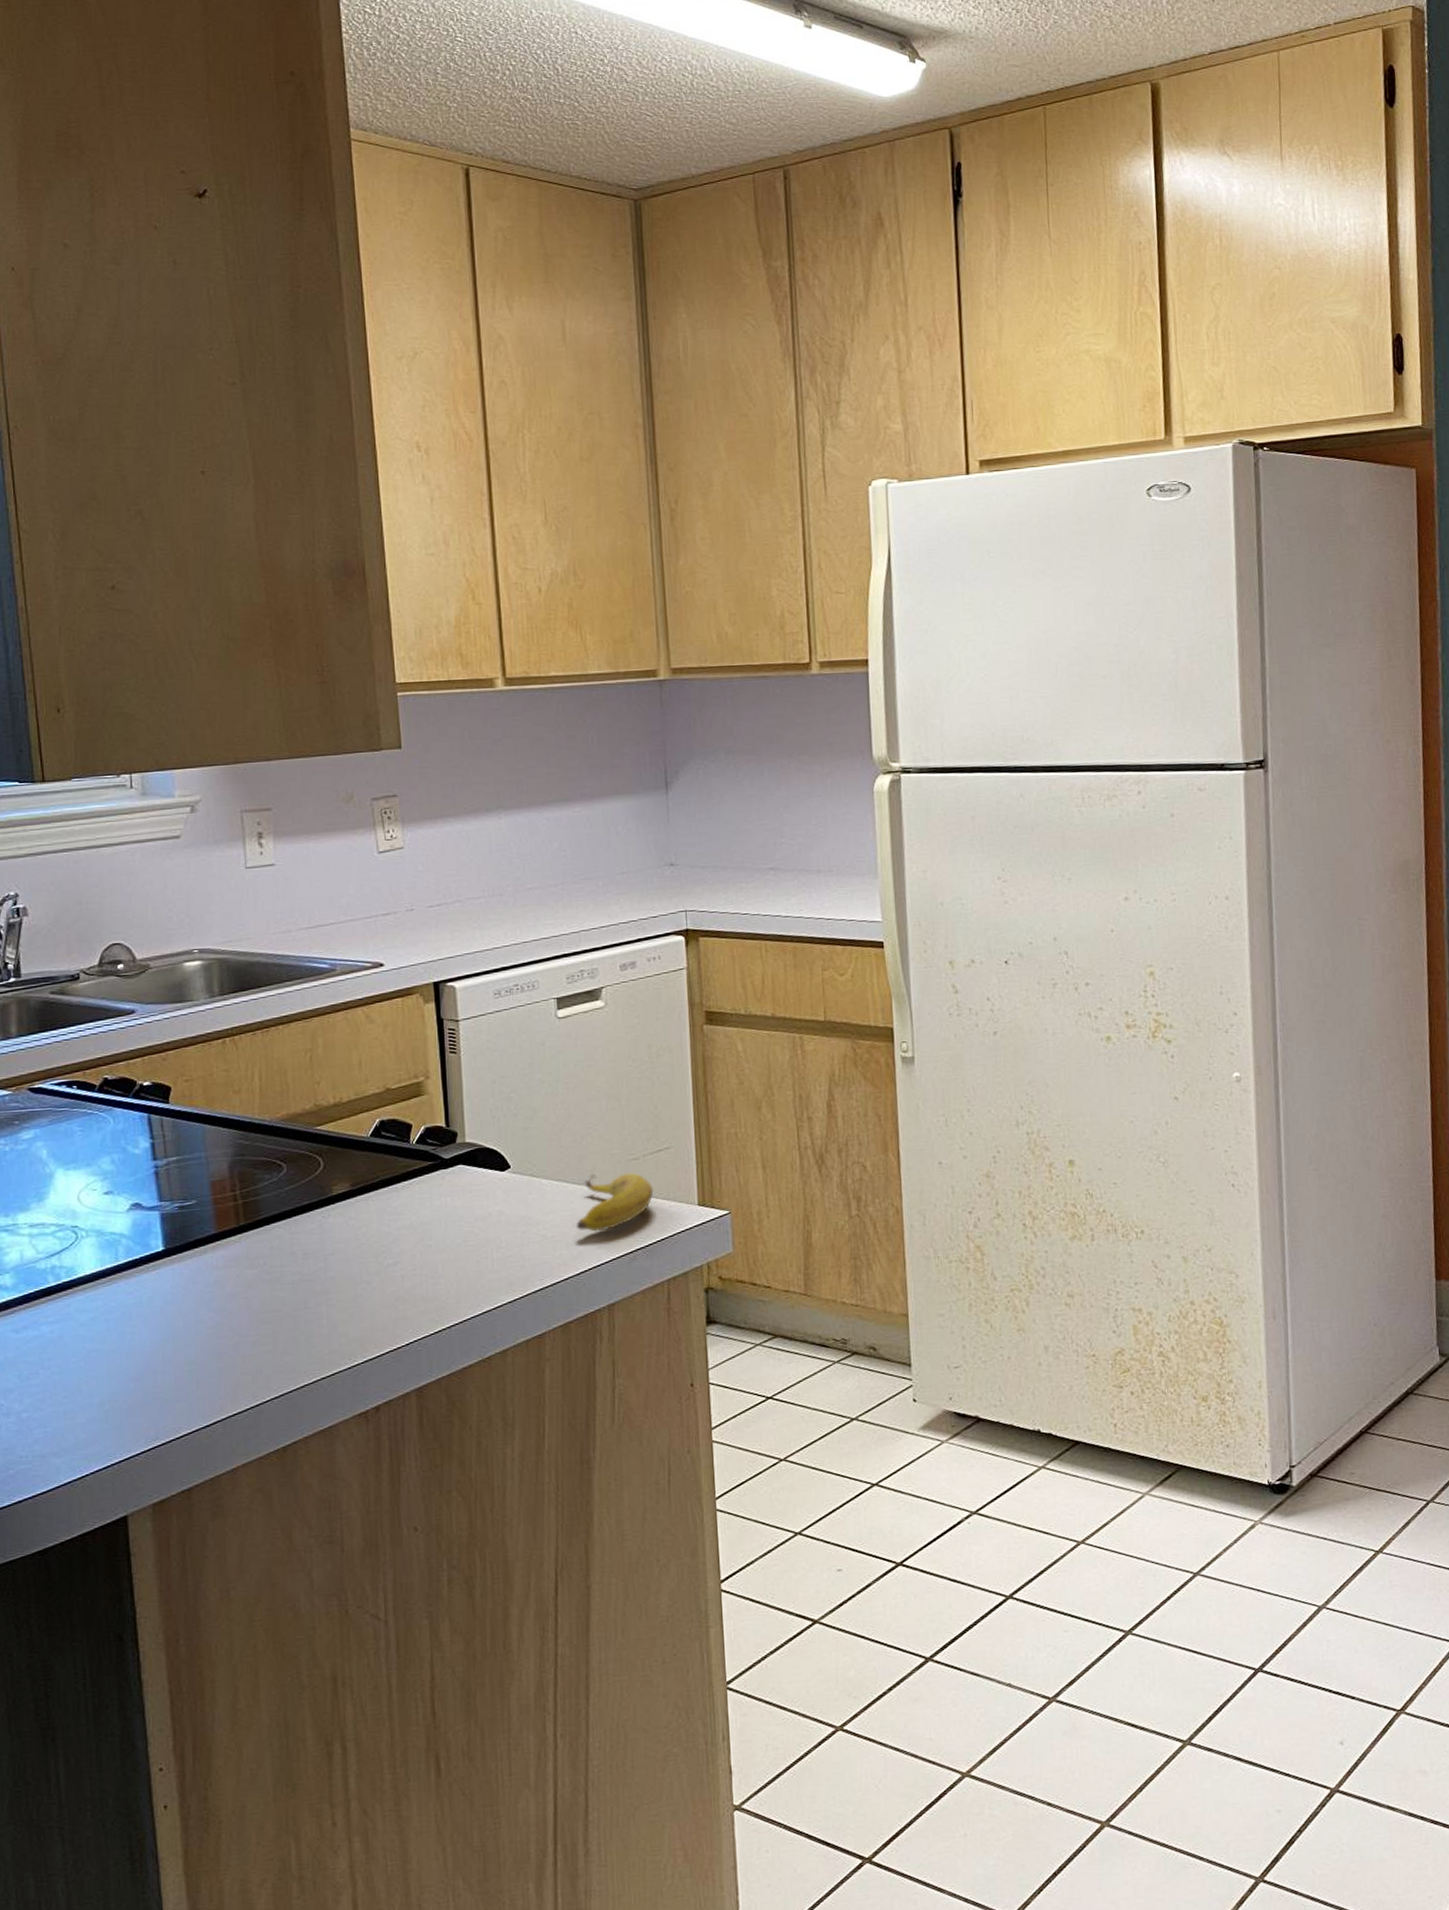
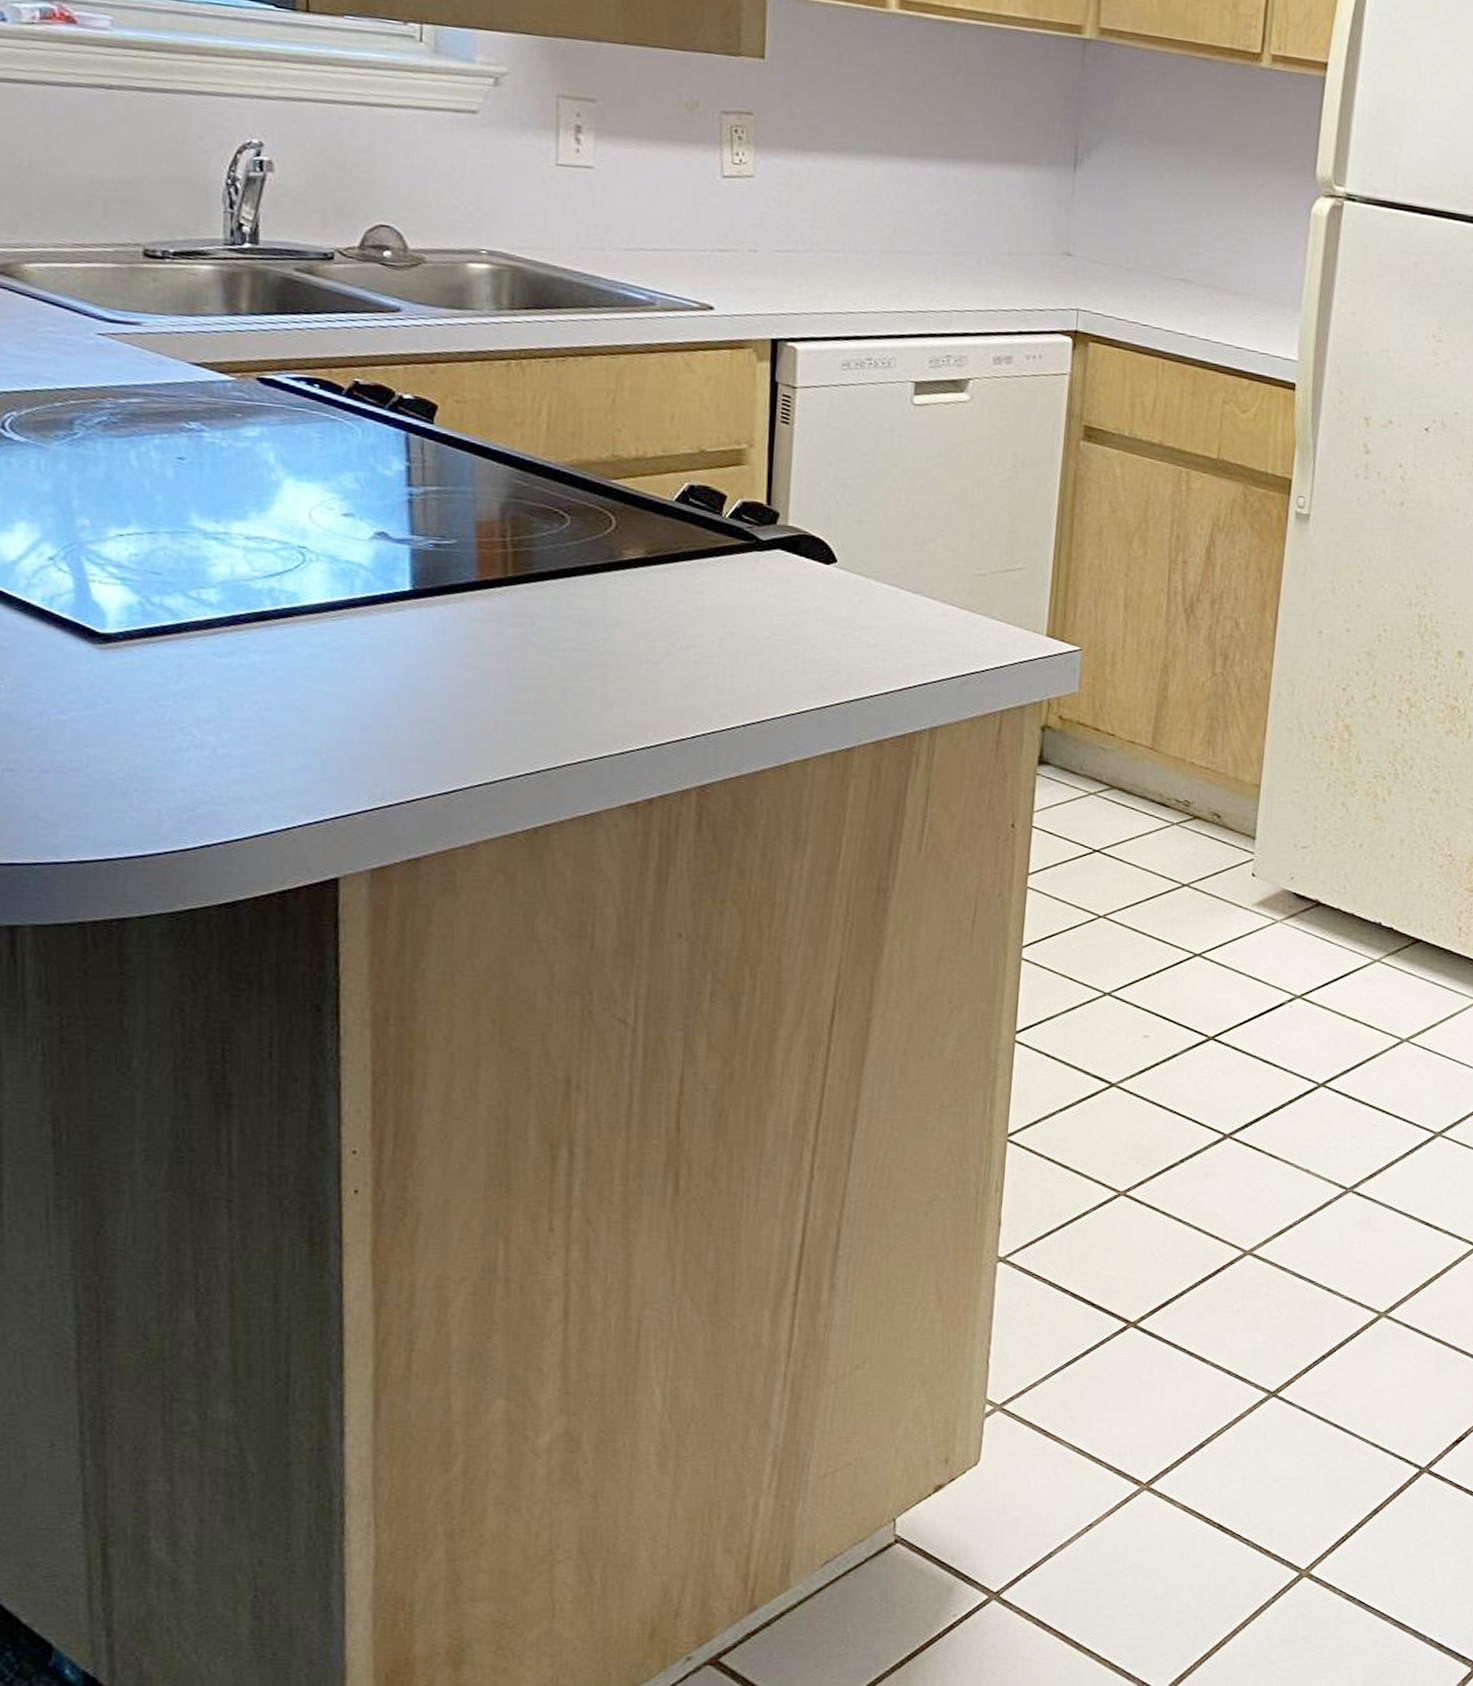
banana: present [576,1173,654,1232] -> none [904,583,999,648]

